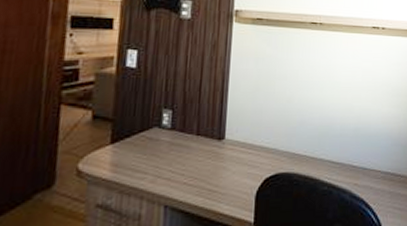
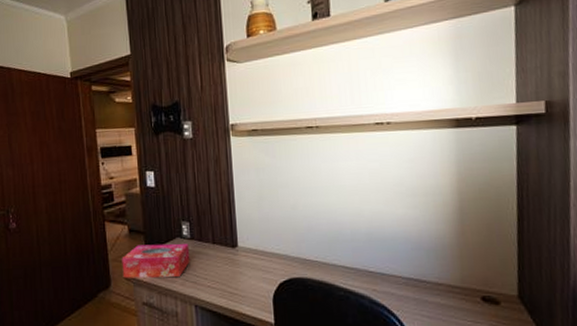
tissue box: none [74,133,168,175] -> present [122,243,190,279]

